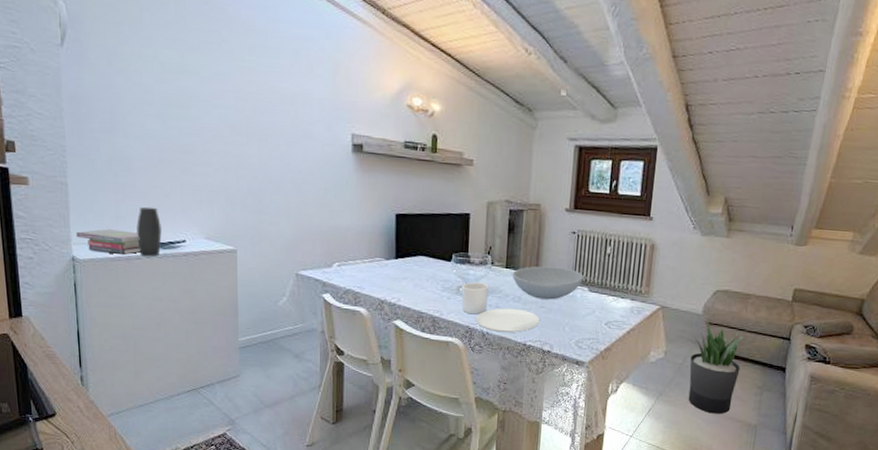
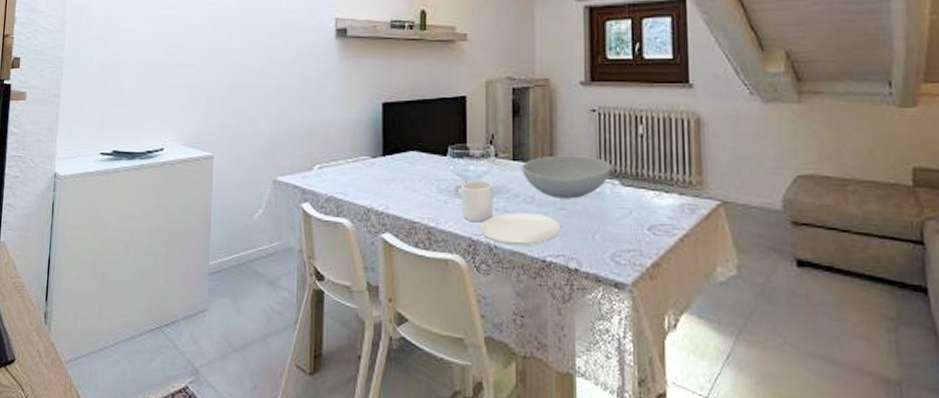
books: present [76,229,141,256] -> none [61,141,119,169]
vase: present [136,206,162,258] -> none [117,114,142,170]
planter: present [688,321,743,414] -> none [775,220,855,363]

